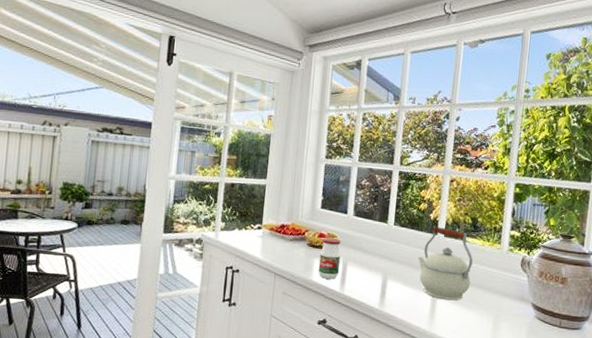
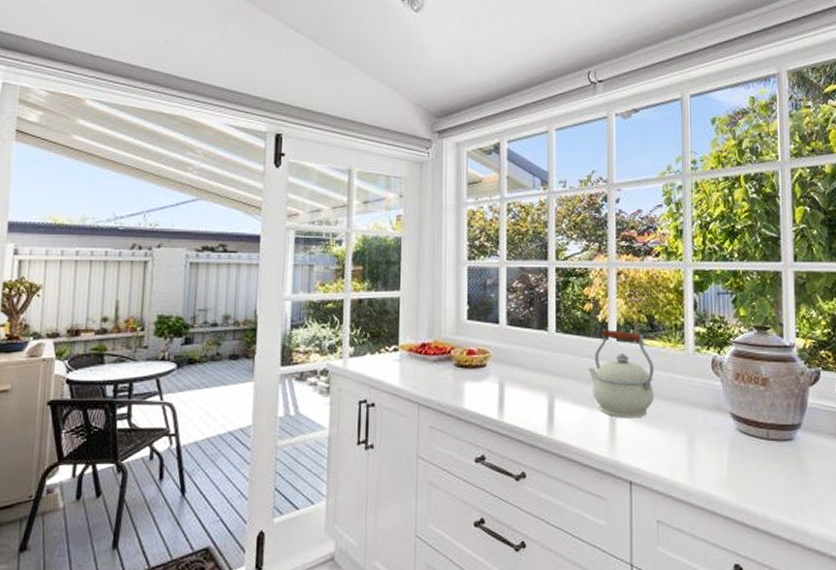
jar: present [318,238,341,280] -> none [470,355,496,405]

